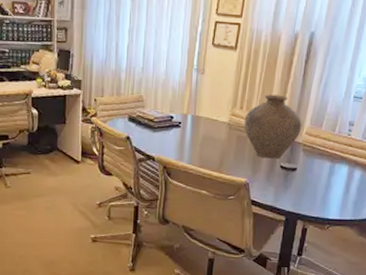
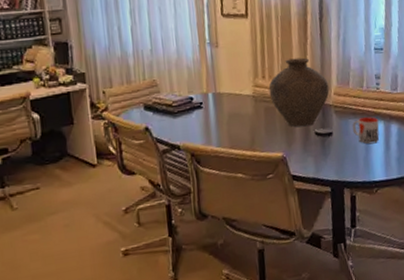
mug: none [316,159,344,185] -> present [352,117,380,145]

